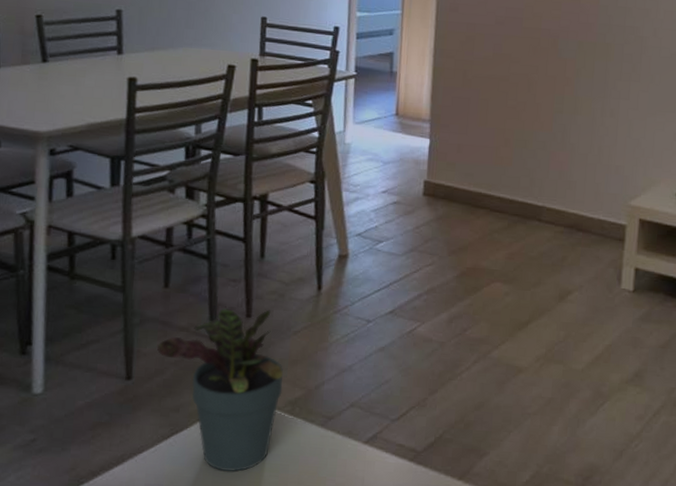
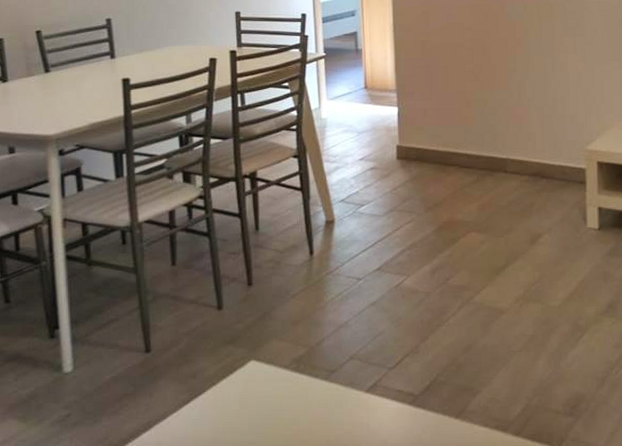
potted plant: present [157,309,283,472] -> none [171,277,287,429]

